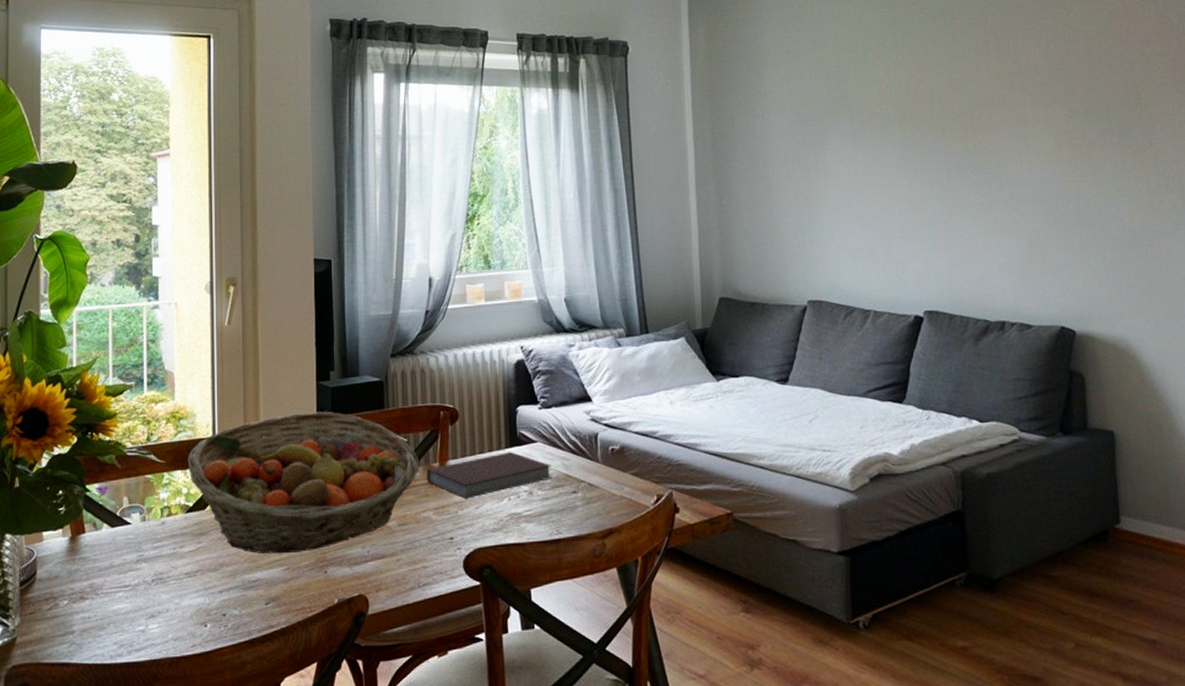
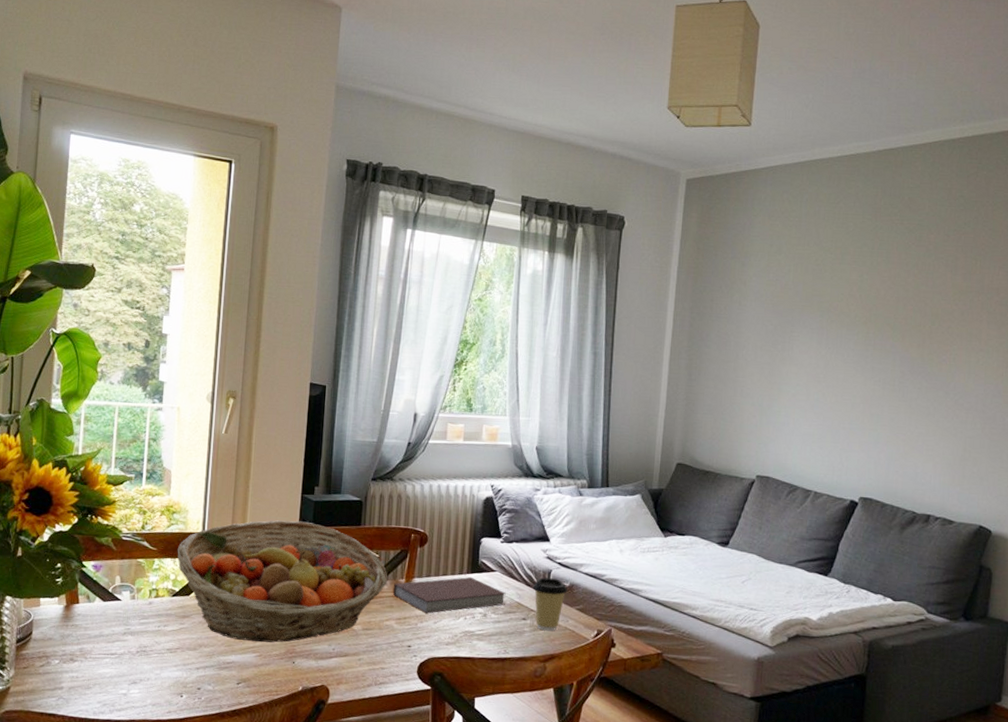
coffee cup: none [579,442,619,503] -> present [532,577,568,631]

